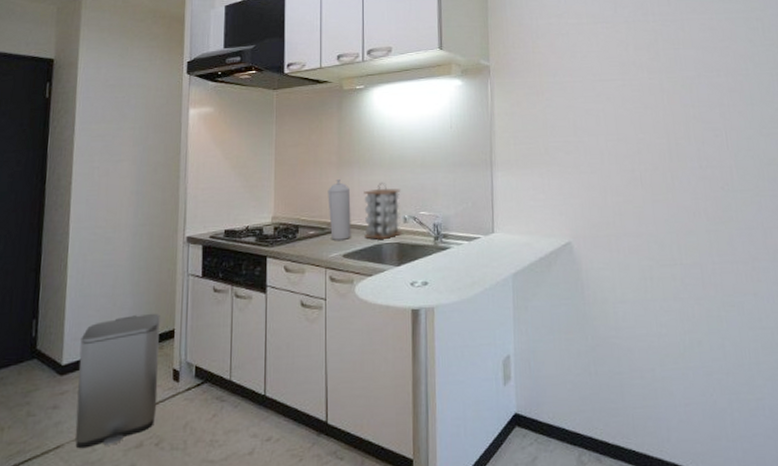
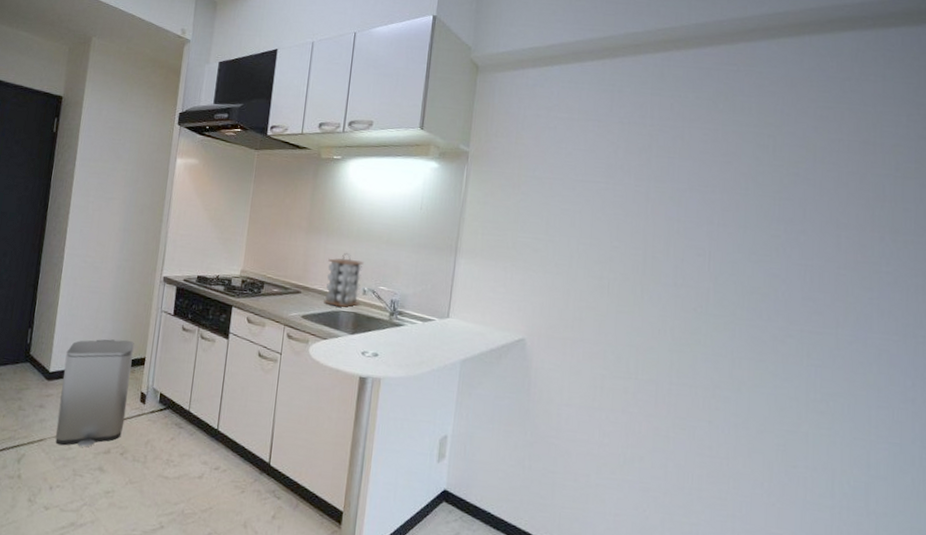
canister: present [328,178,351,240] -> none [292,243,316,302]

